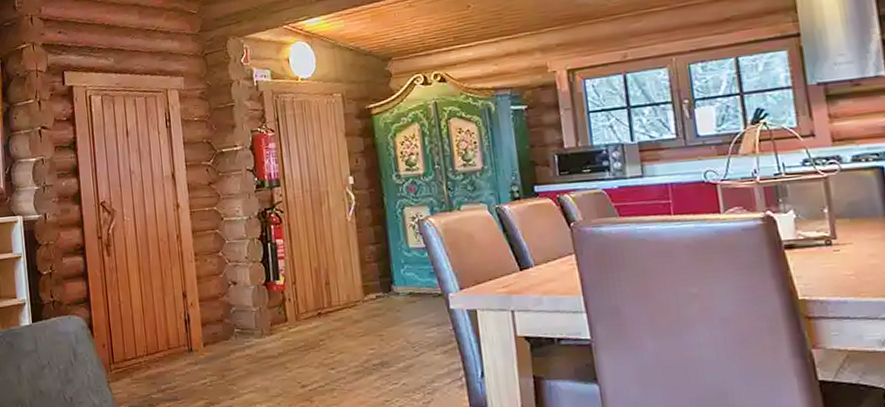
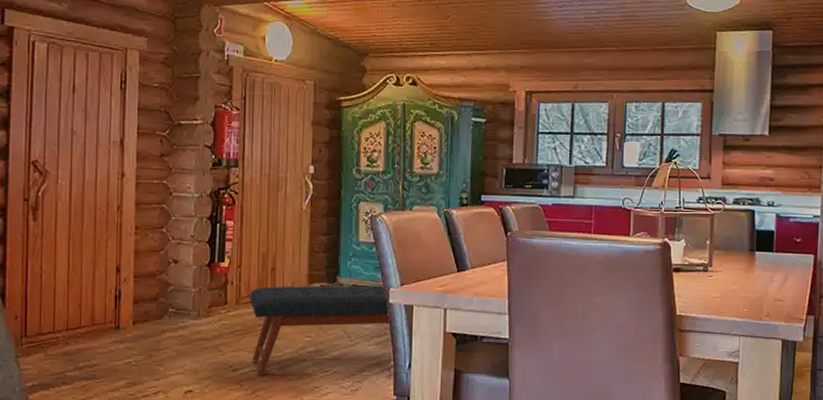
bench: none [308,291,456,392] -> present [250,285,391,376]

